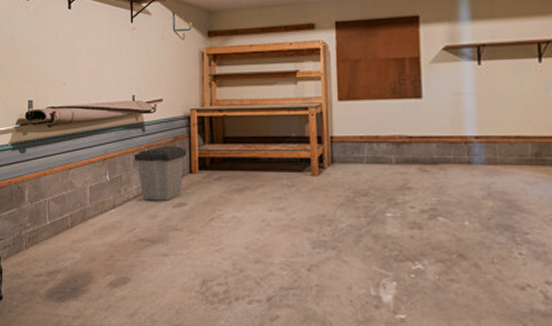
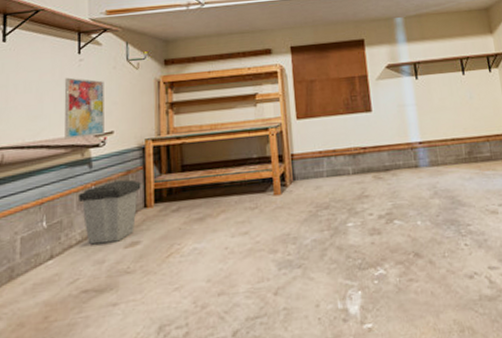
wall art: none [120,45,155,103] -> present [64,77,104,139]

